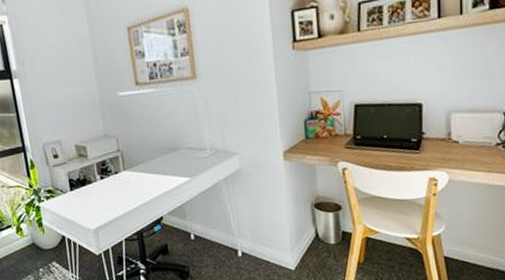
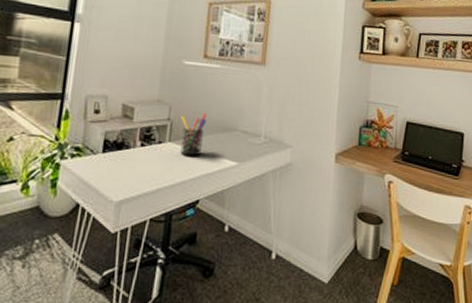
pen holder: none [128,137,155,180] -> present [180,112,207,156]

